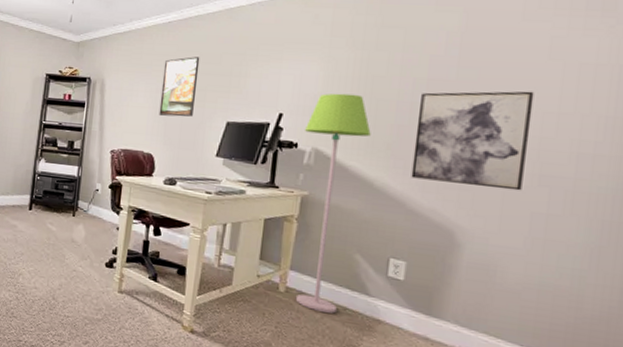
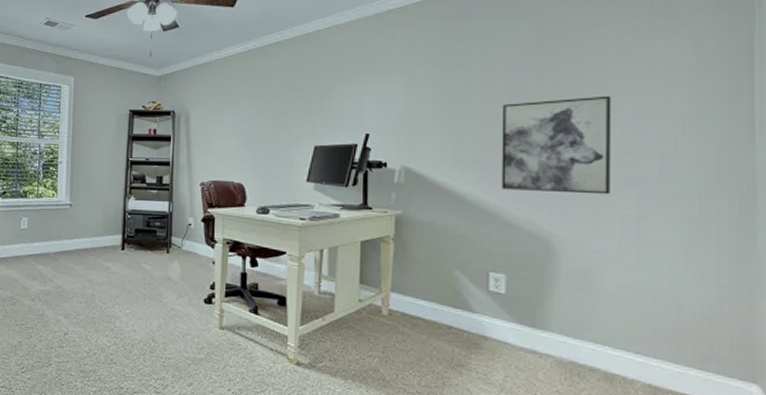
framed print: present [159,56,200,117] -> none [246,83,283,144]
floor lamp: present [296,93,371,314] -> none [393,110,458,333]

